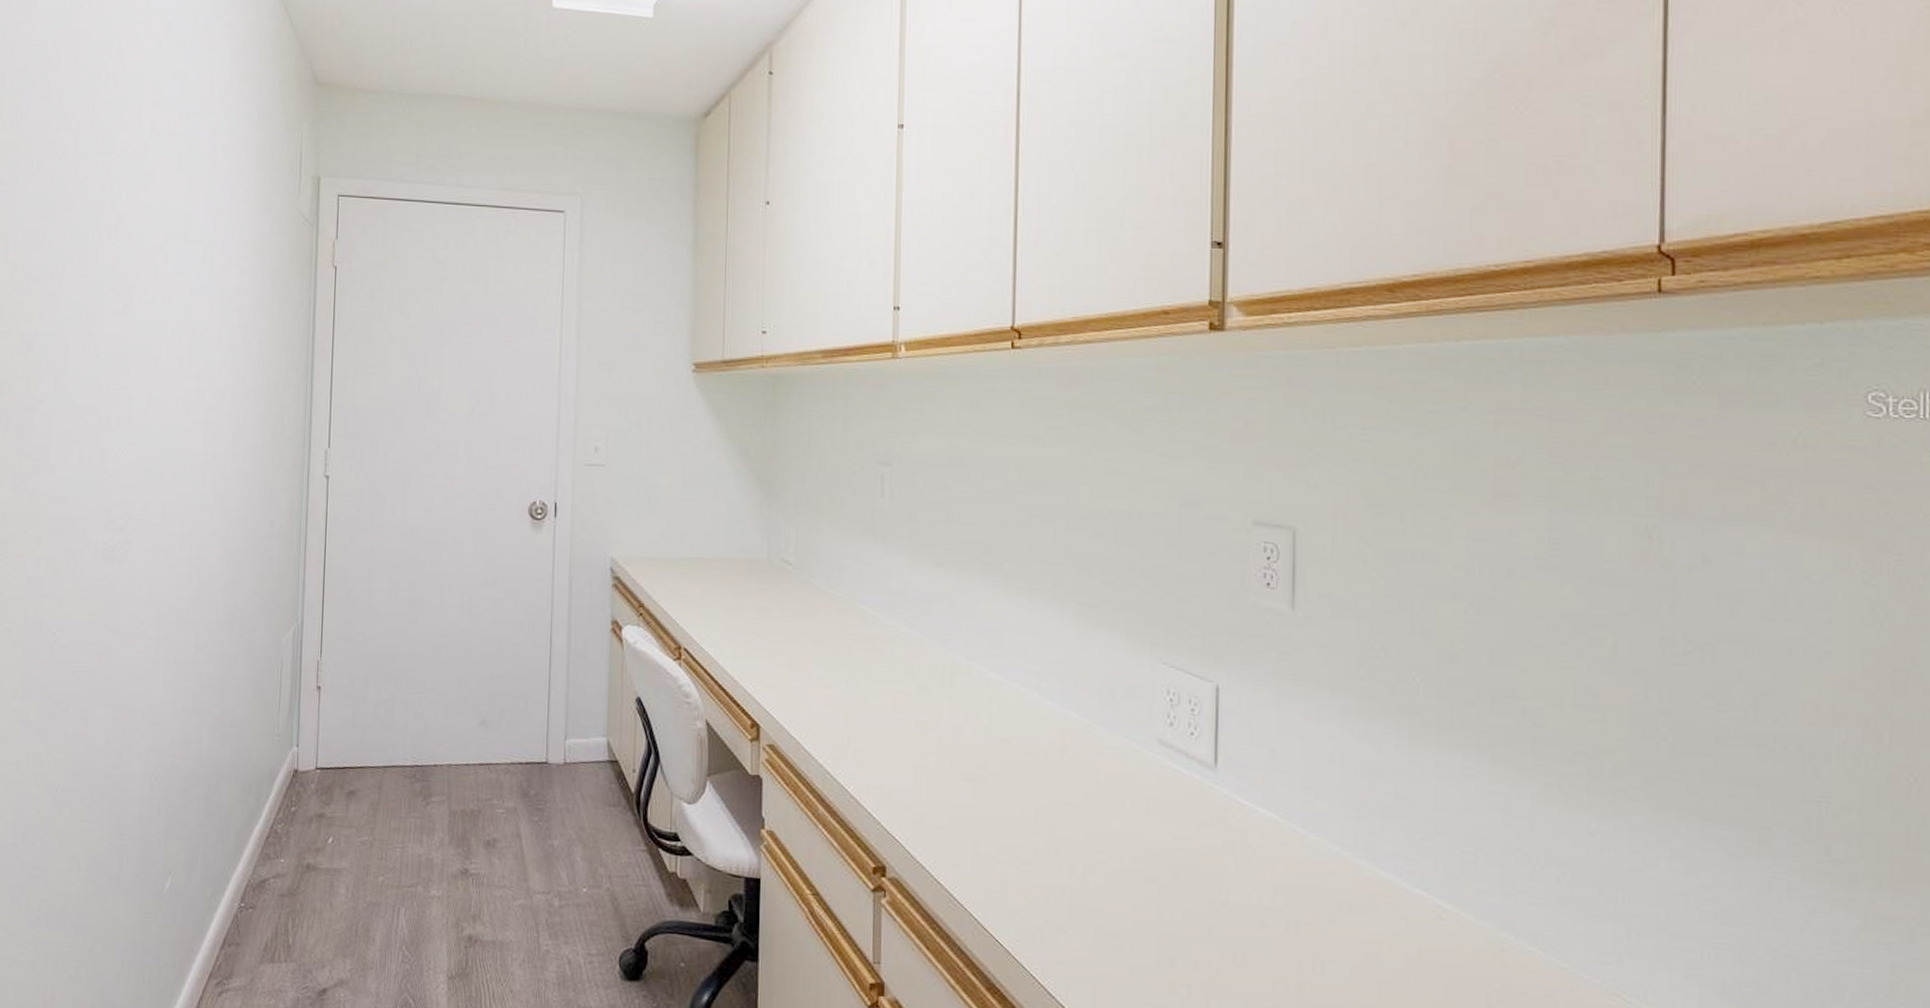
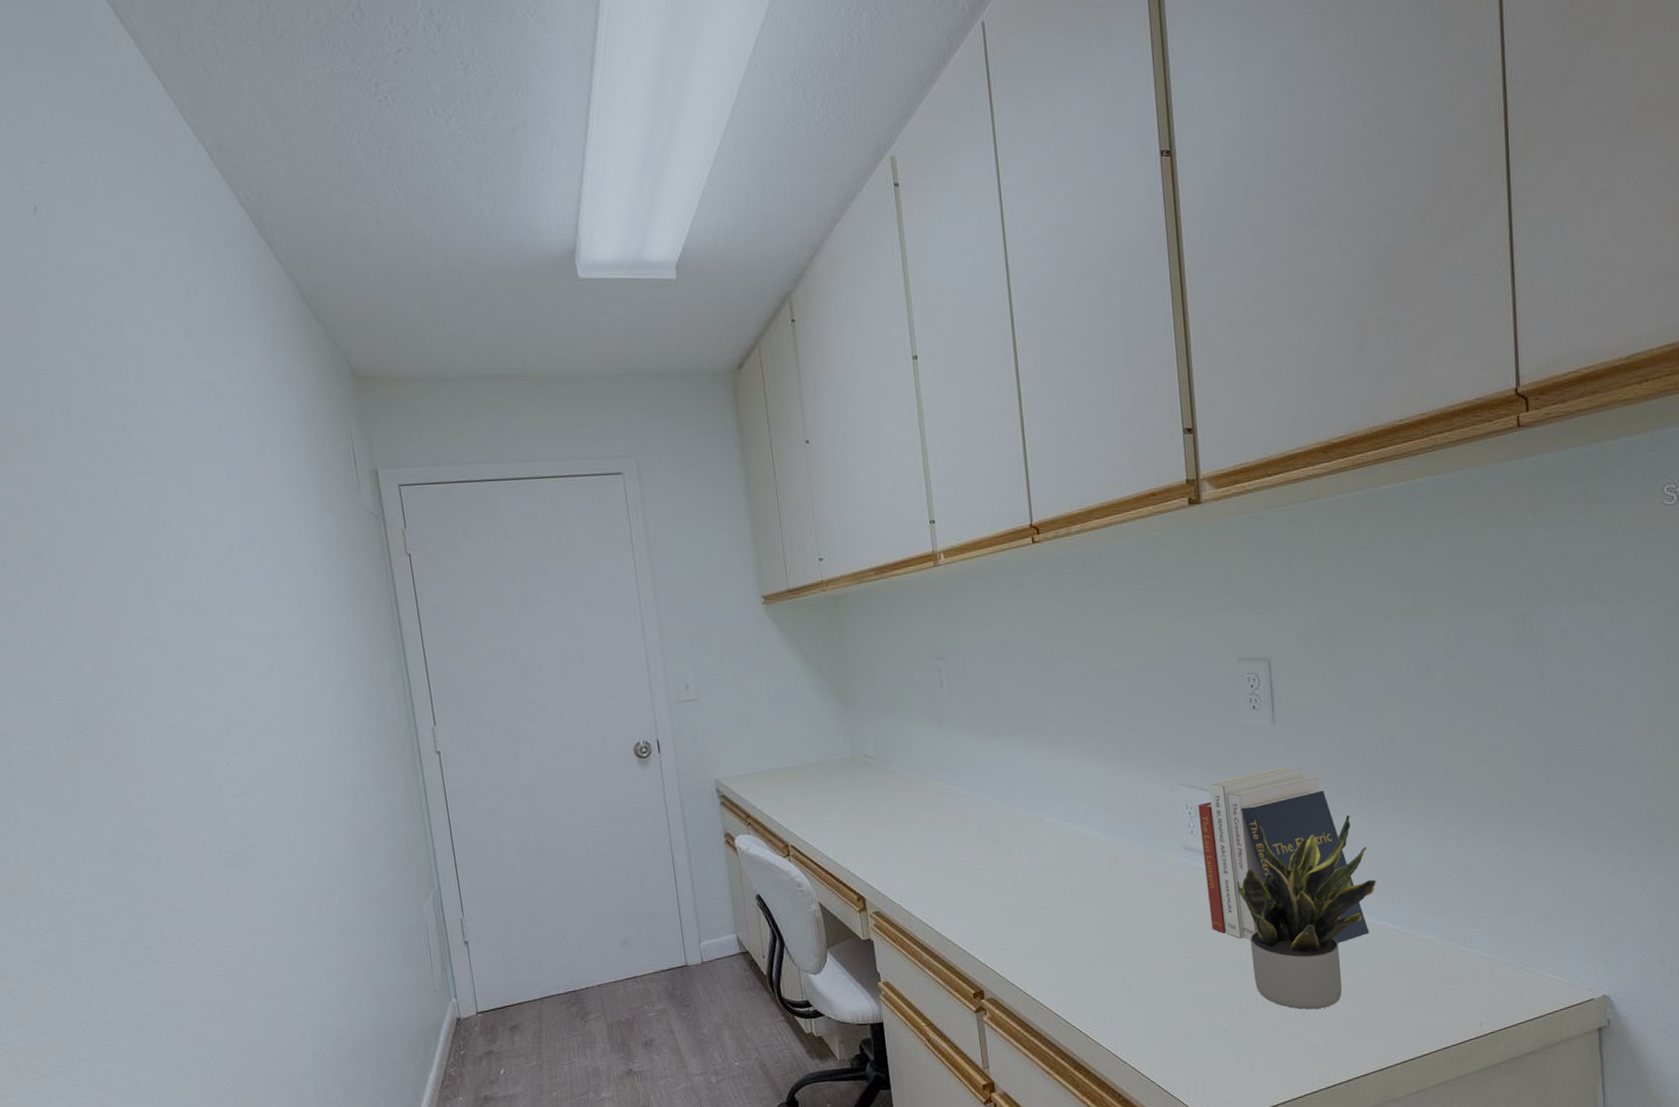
books: none [1182,665,1399,906] -> present [1198,766,1370,943]
potted plant: none [1223,733,1415,987] -> present [1237,814,1377,1010]

